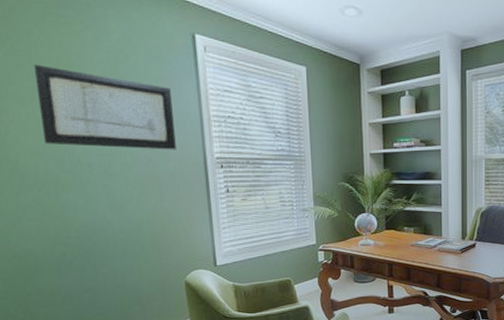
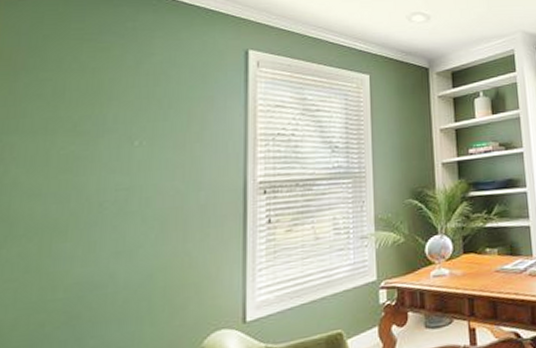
wall art: present [33,64,176,150] -> none [49,92,214,183]

